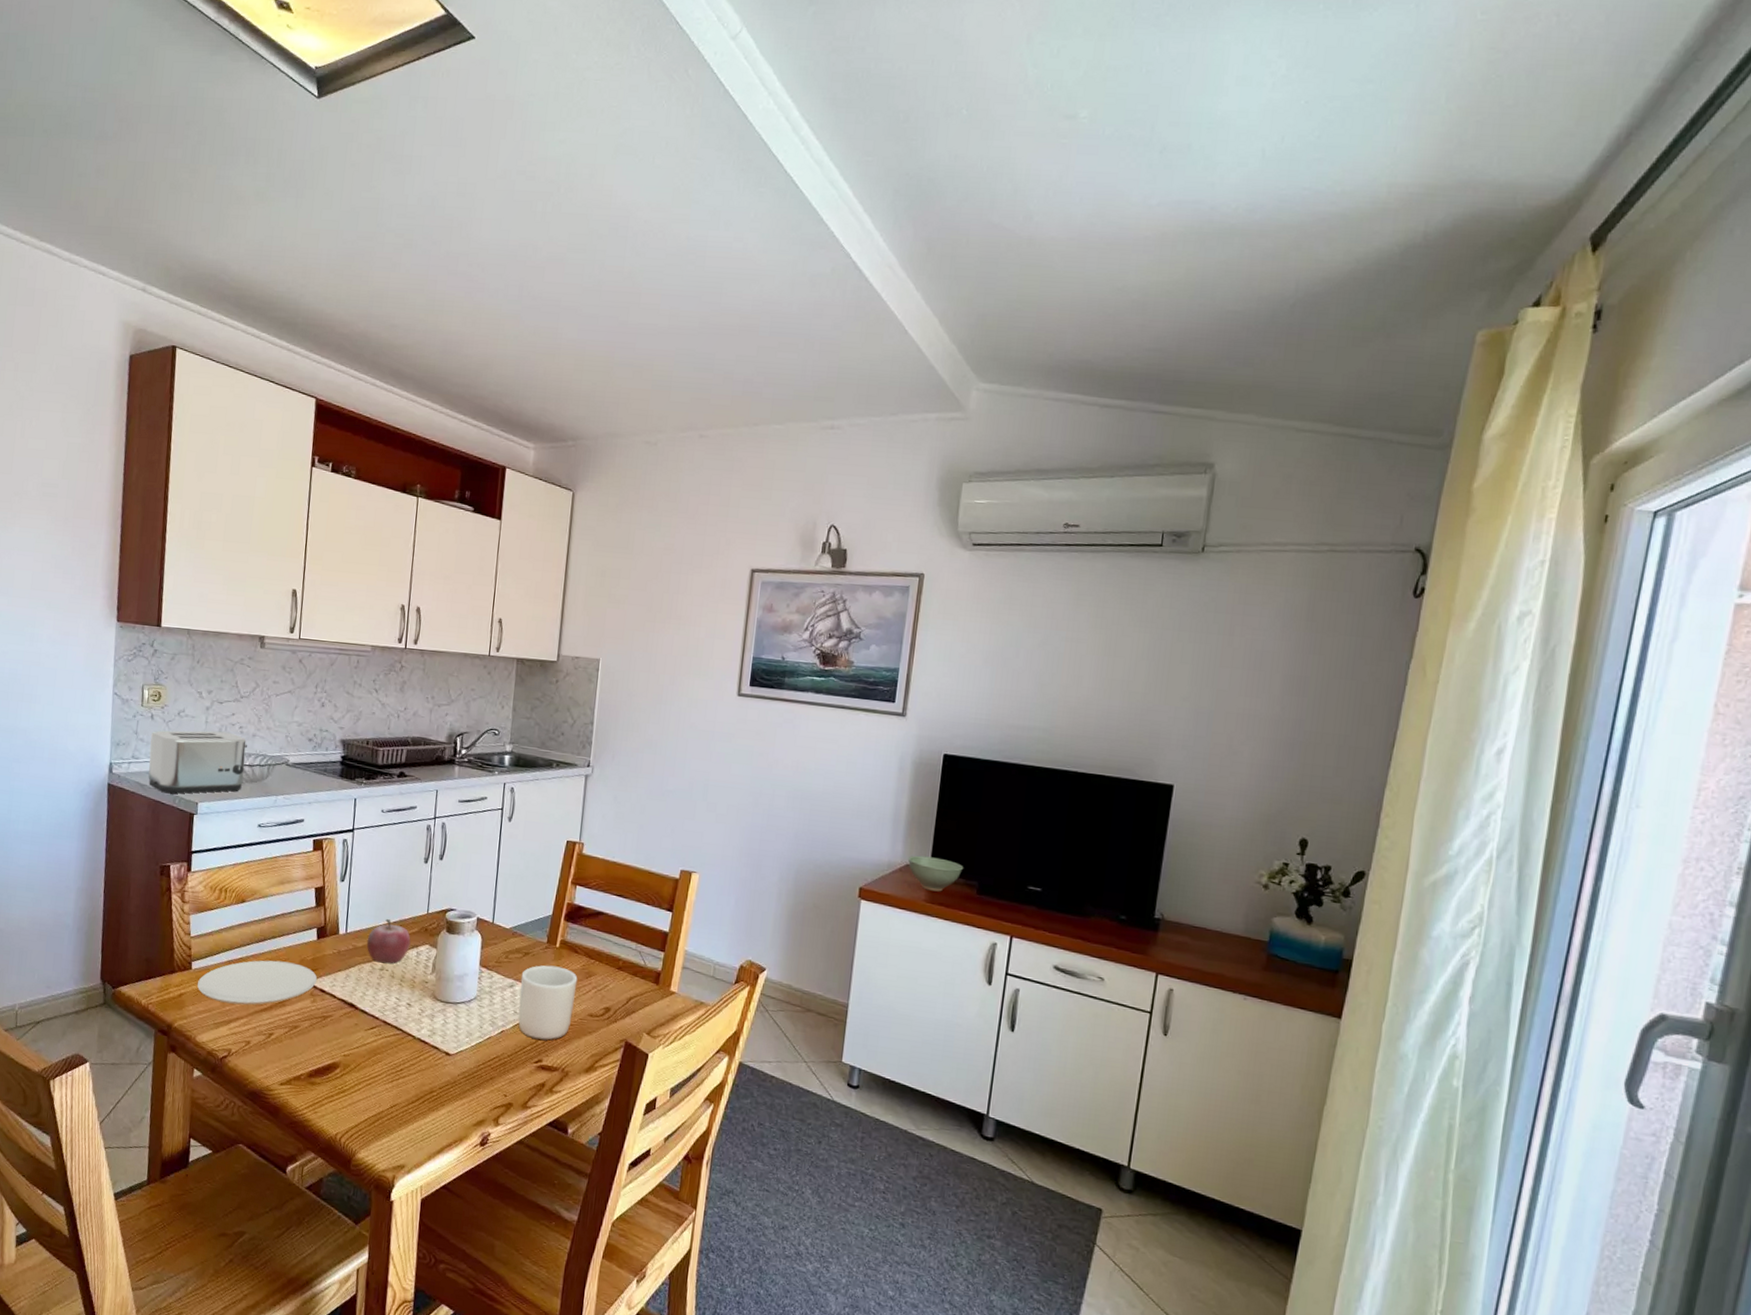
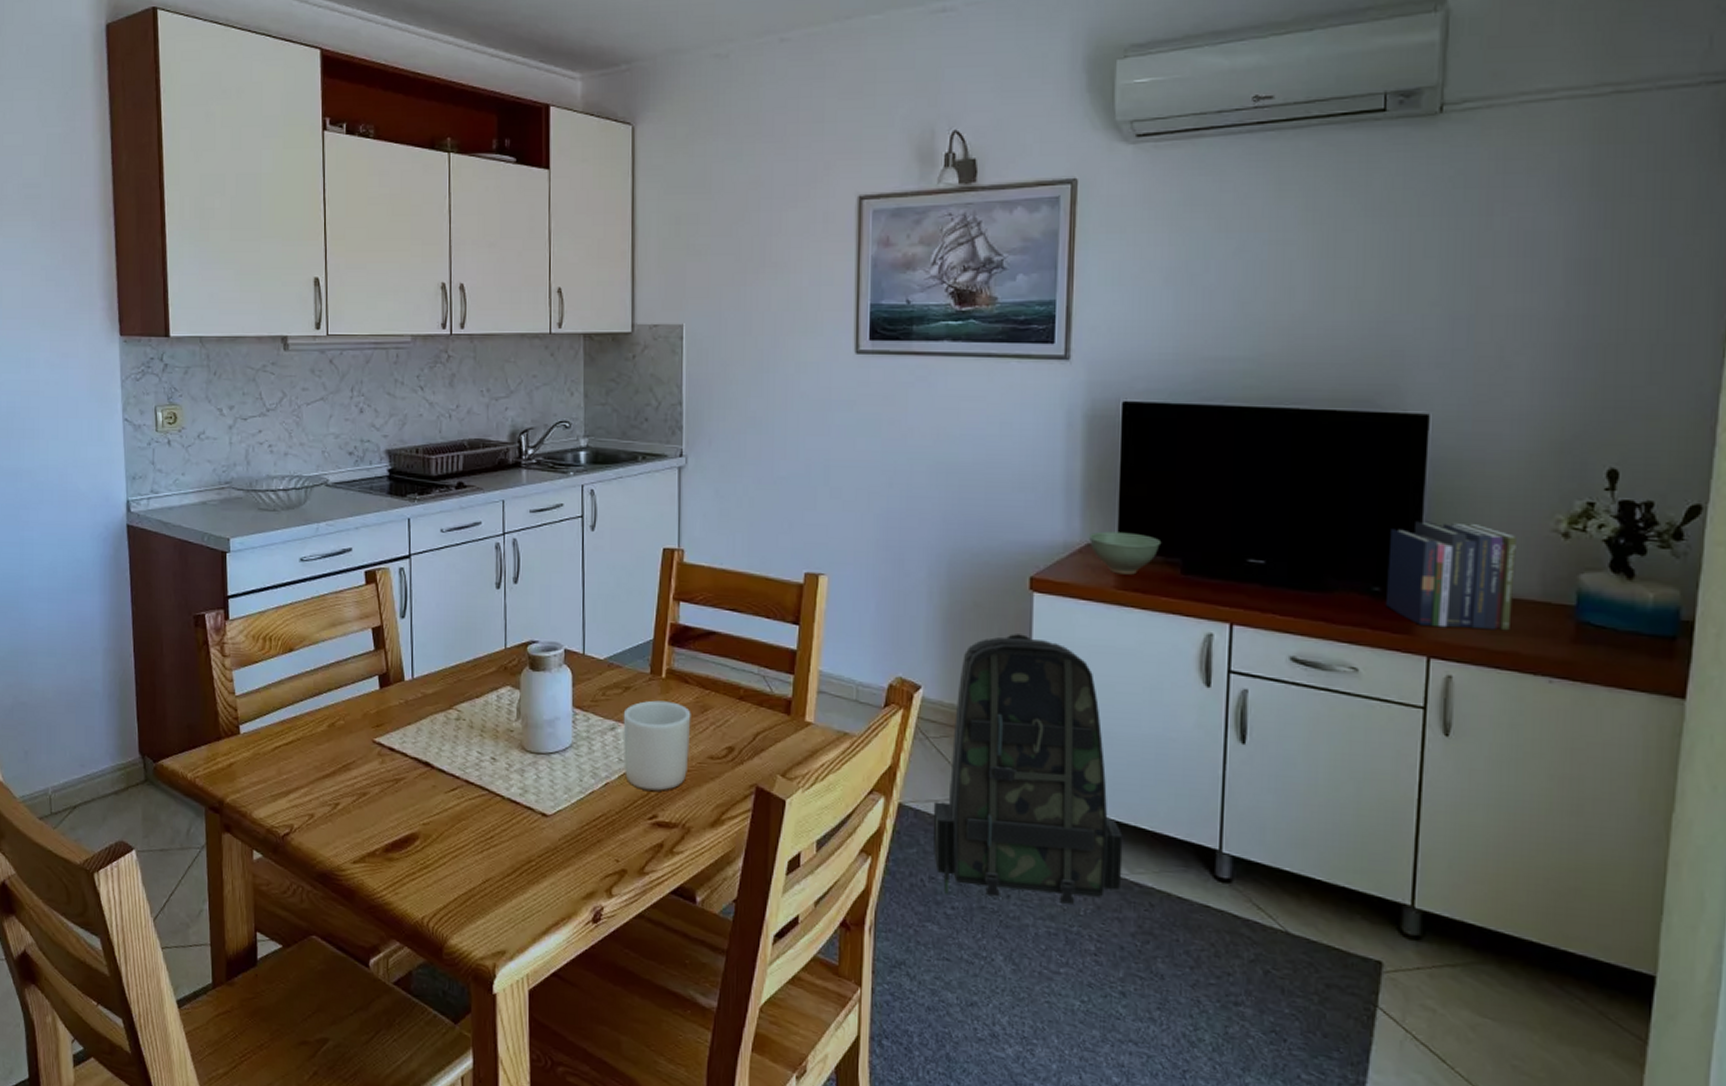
toaster: present [148,730,247,795] -> none [169,452,279,531]
plate: present [197,960,318,1005] -> none [248,717,385,772]
fruit: present [366,918,411,964] -> none [437,658,489,712]
backpack: none [763,931,914,1151] -> present [933,634,1123,904]
books: none [1128,867,1230,957] -> present [1384,521,1516,631]

